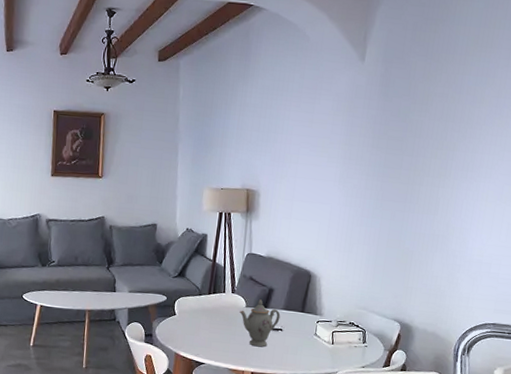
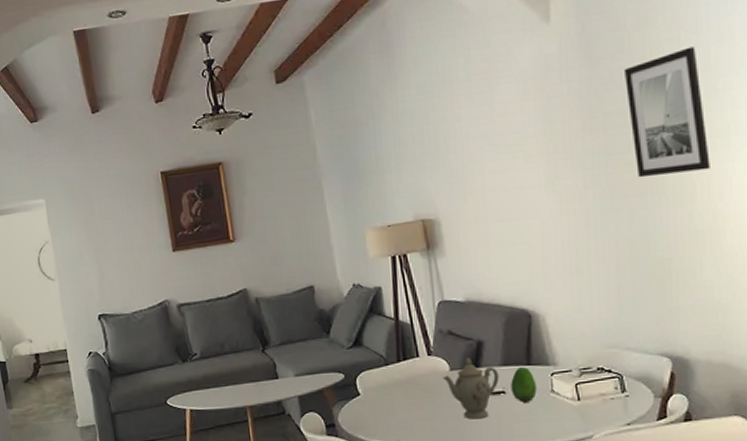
fruit: none [287,313,306,340] -> present [511,367,537,402]
wall art: none [403,102,457,193] -> present [623,46,710,178]

